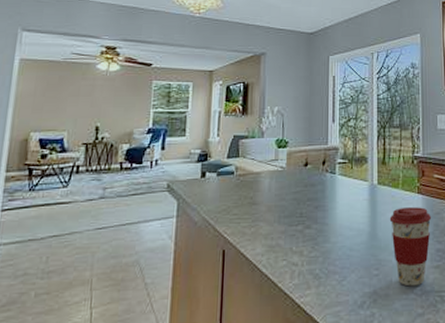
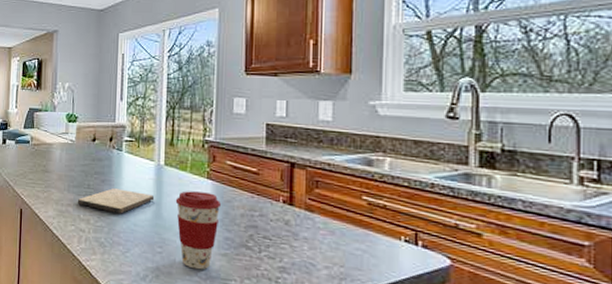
cutting board: none [288,214,370,240] -> present [77,188,155,214]

